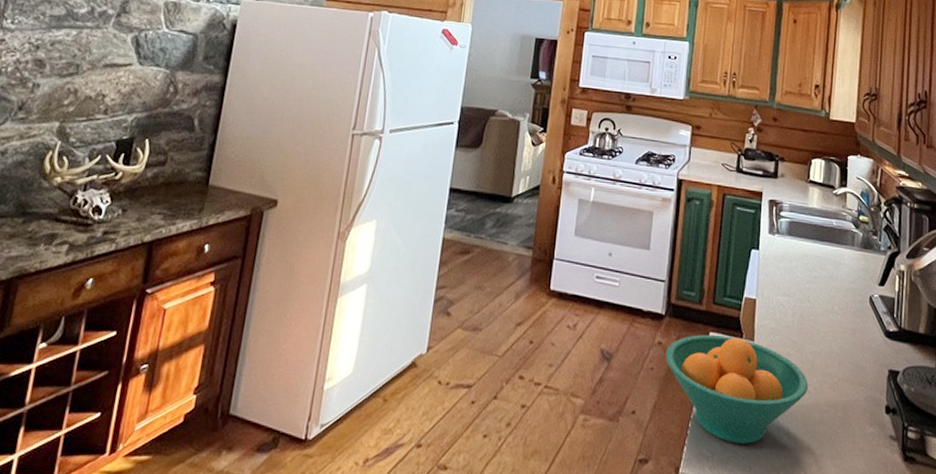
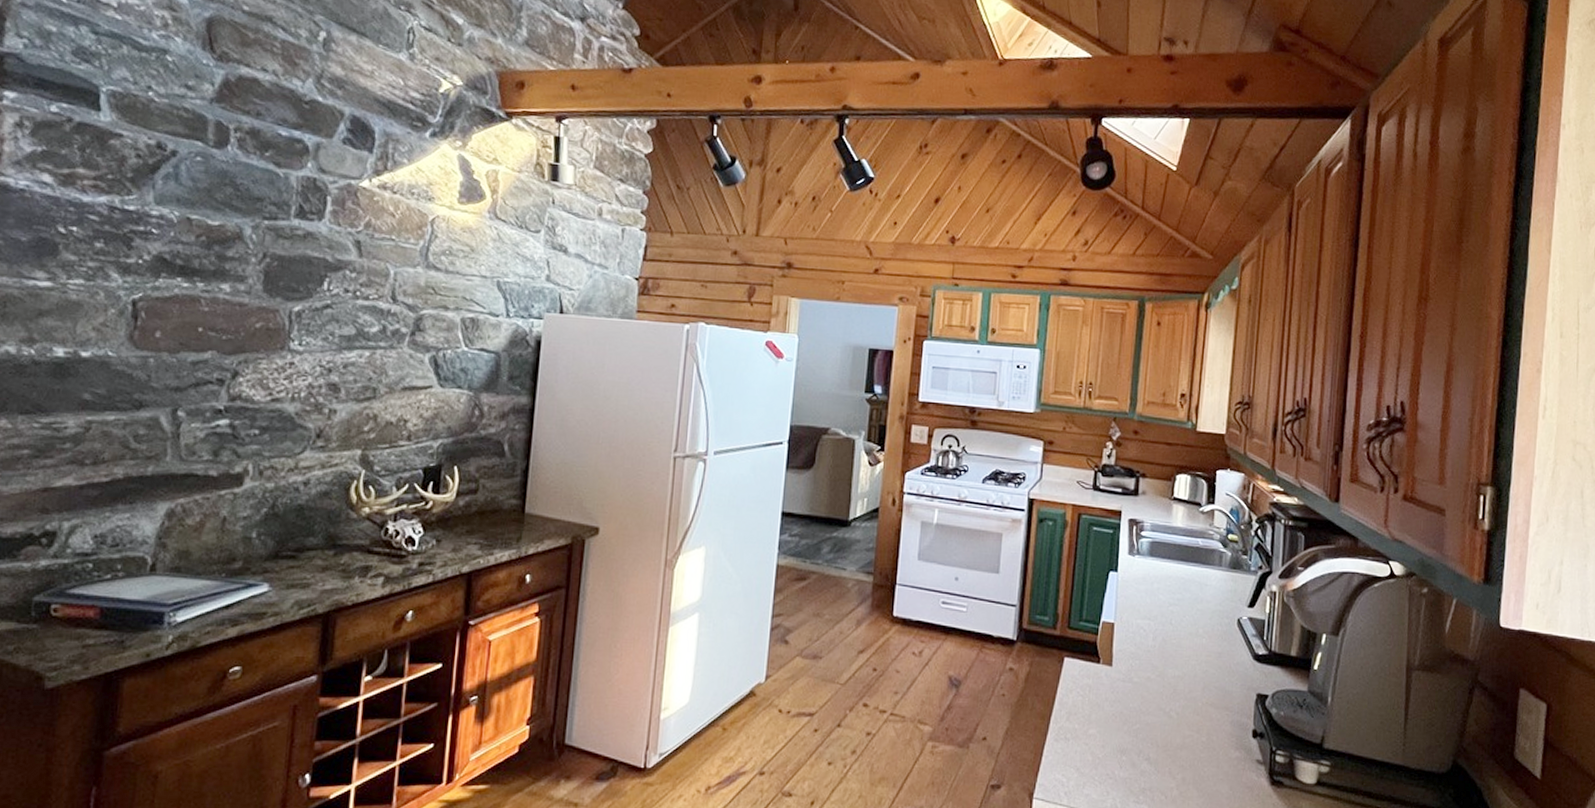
fruit bowl: present [665,335,808,444] -> none [1017,660,1170,769]

